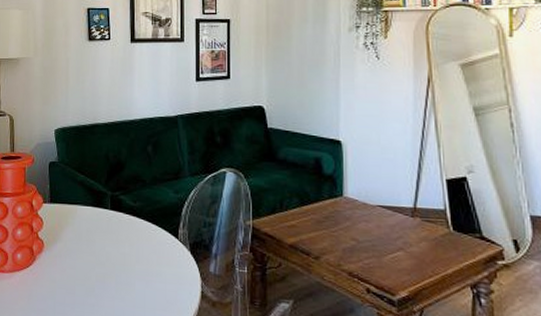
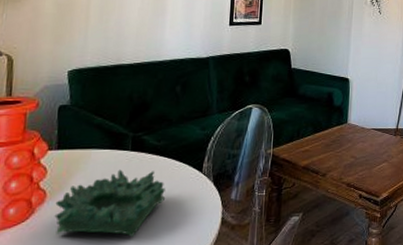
decorative bowl: none [51,227,143,297] -> present [54,169,165,237]

